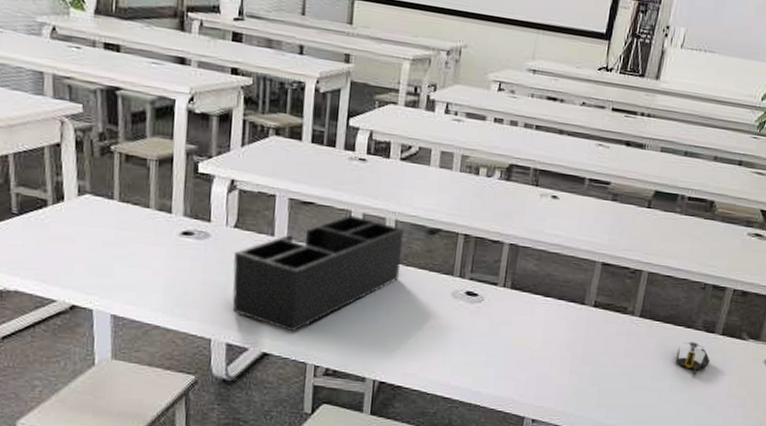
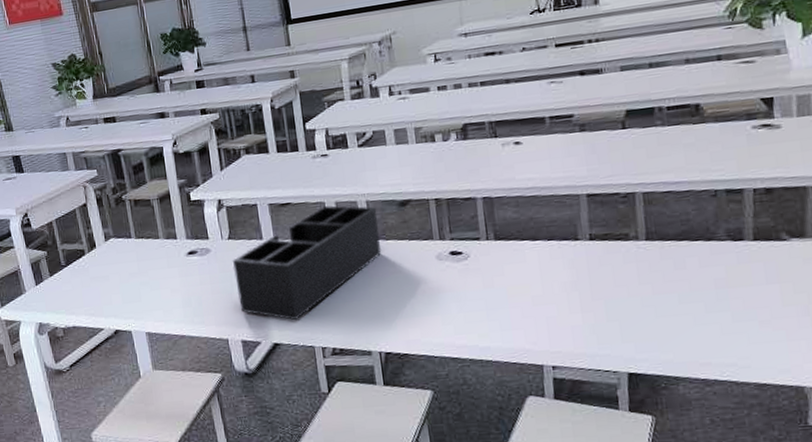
computer mouse: present [675,341,711,375] -> none [702,254,748,290]

